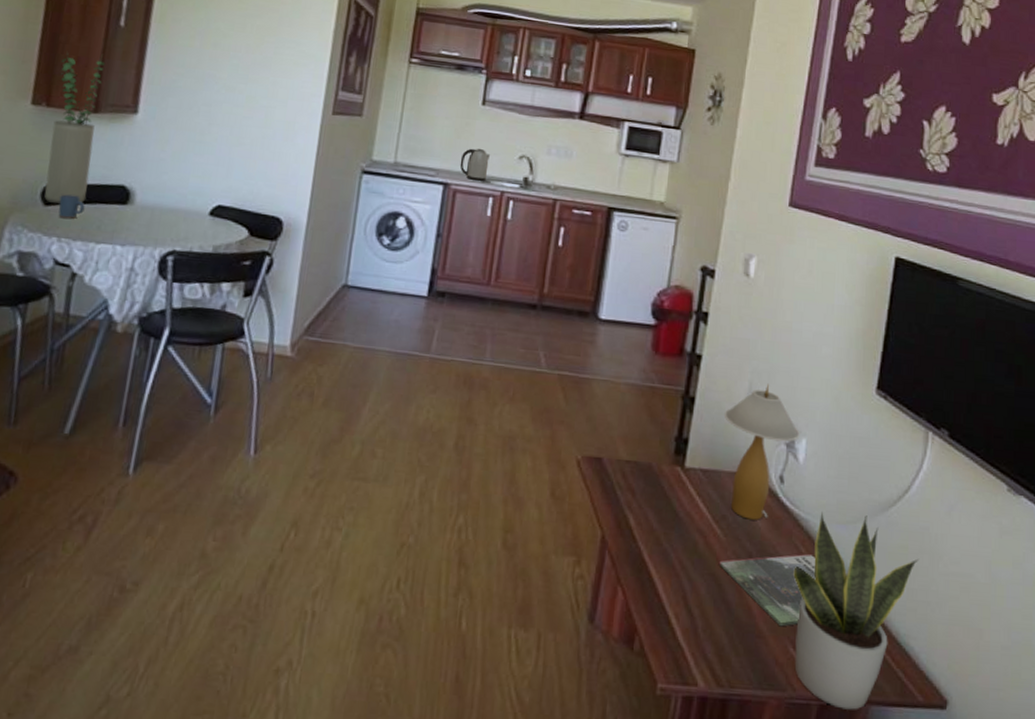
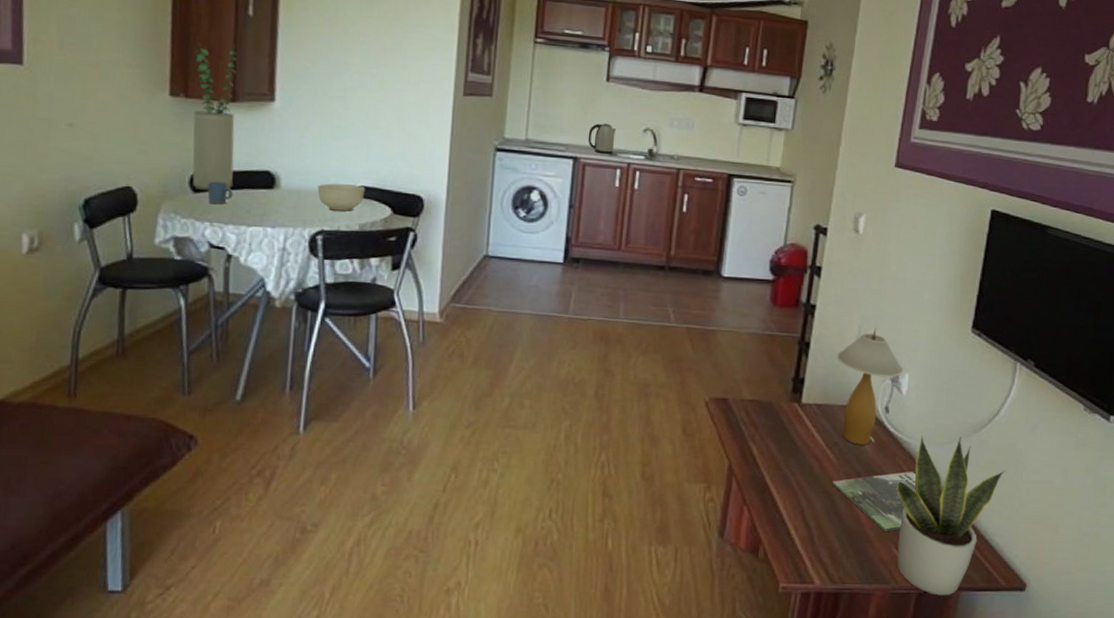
bowl: none [172,201,223,232] -> present [317,183,365,211]

